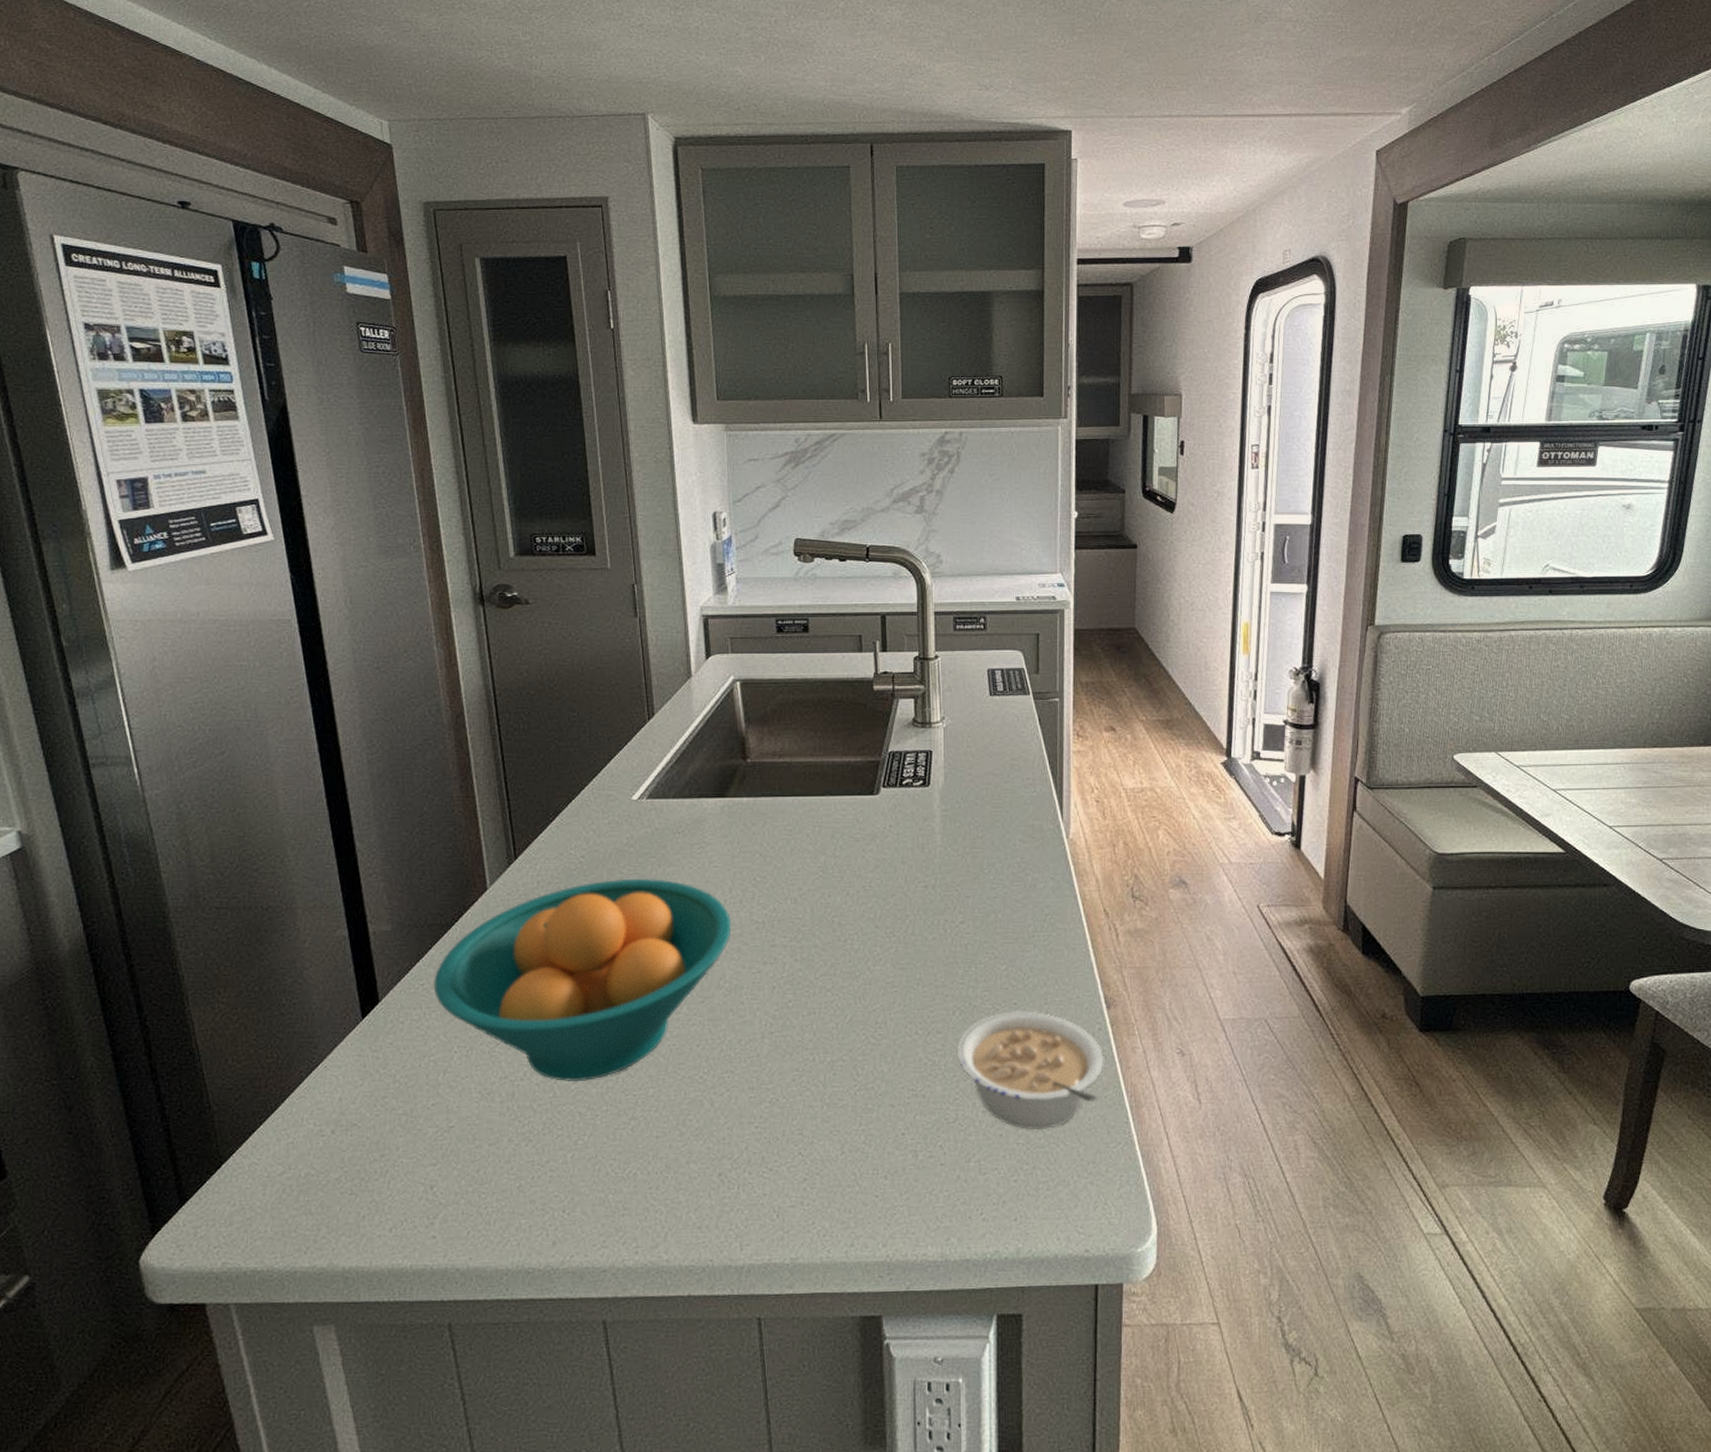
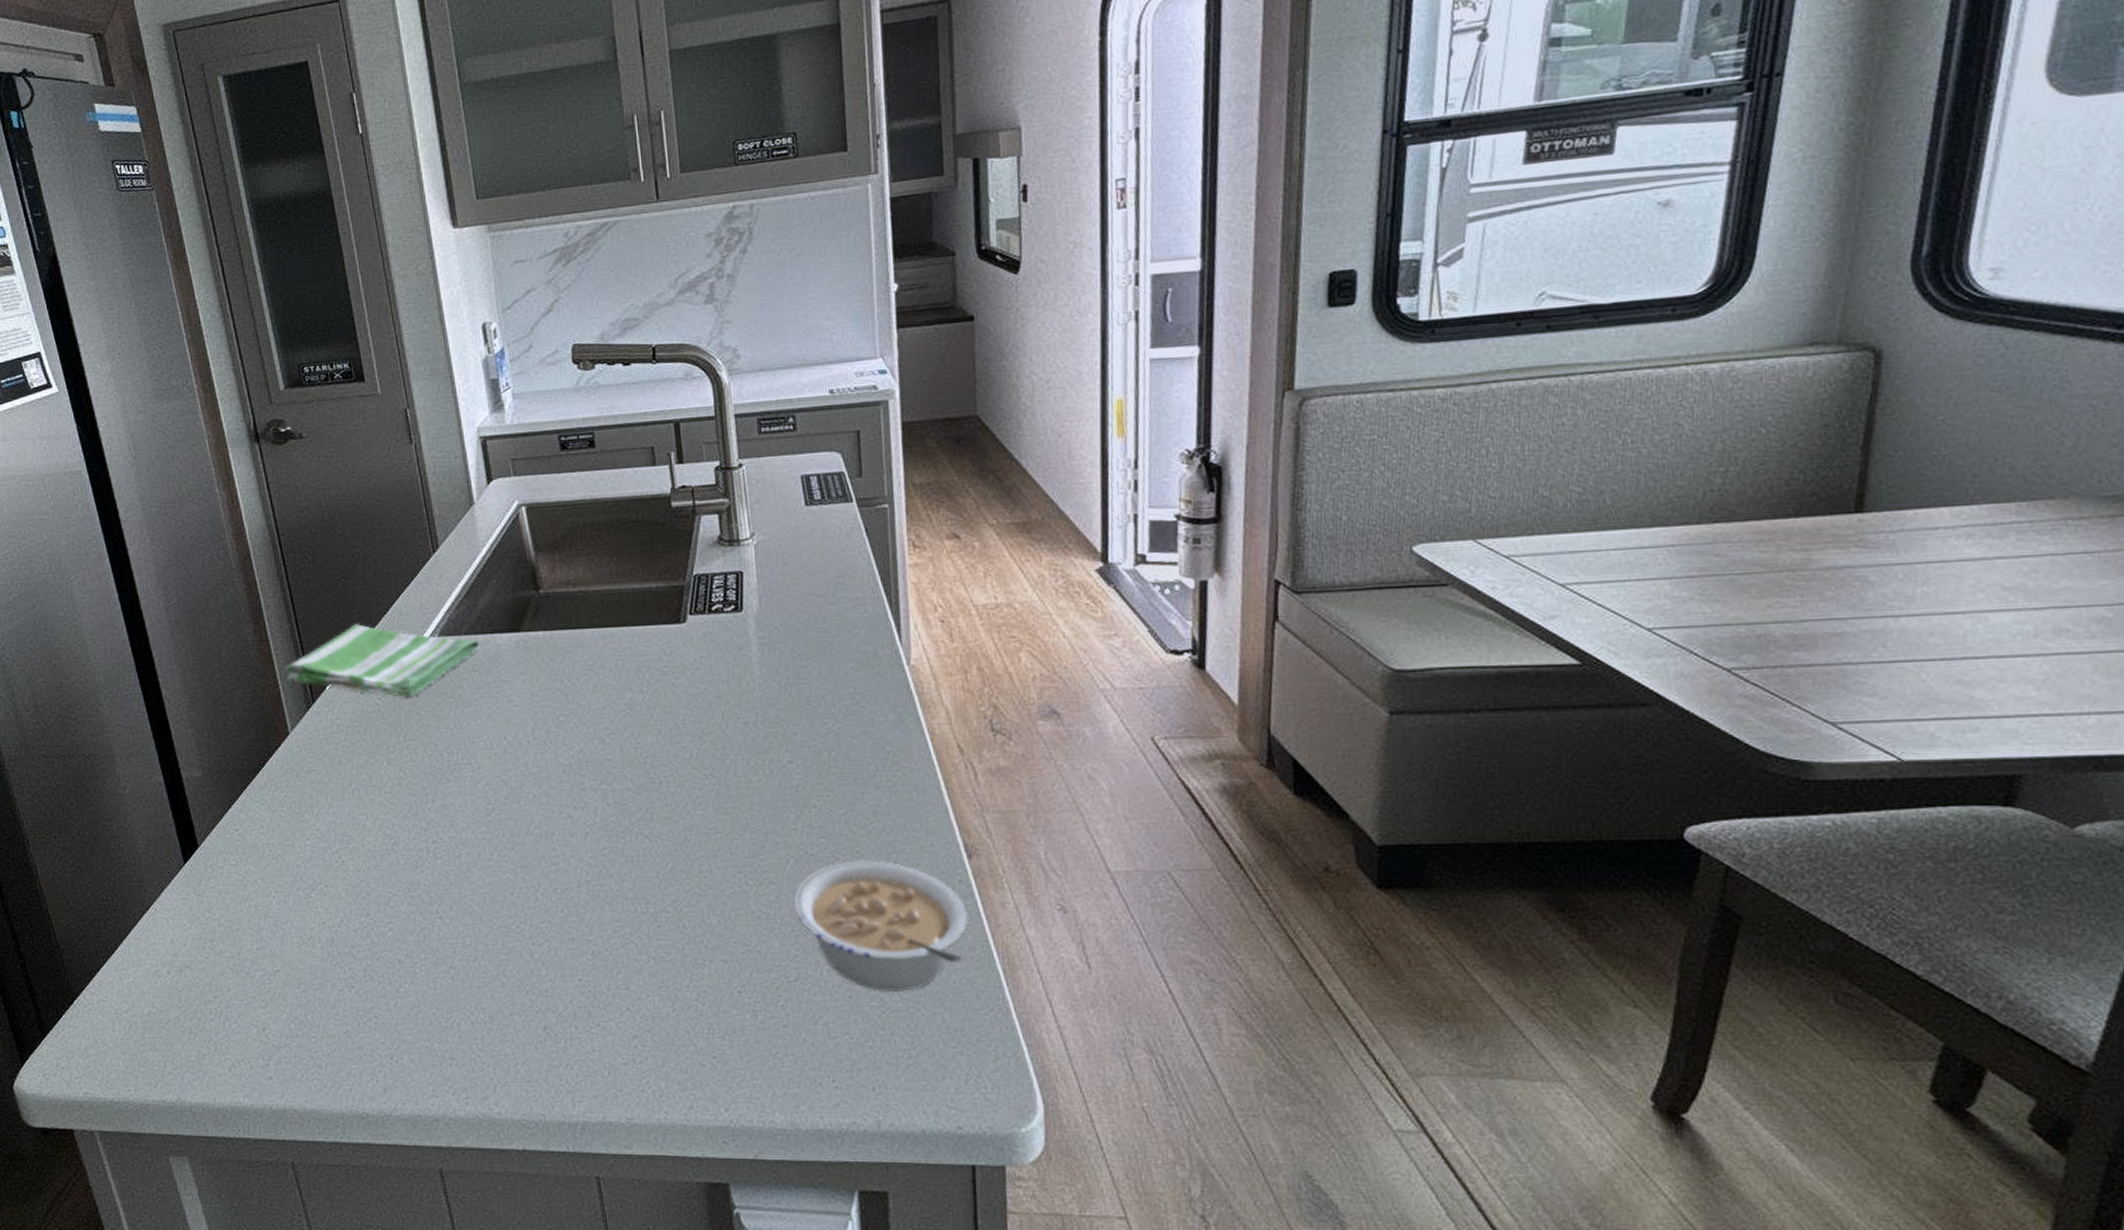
fruit bowl: present [433,878,732,1082] -> none [246,720,538,929]
dish towel: none [489,783,687,857] -> present [285,623,480,698]

